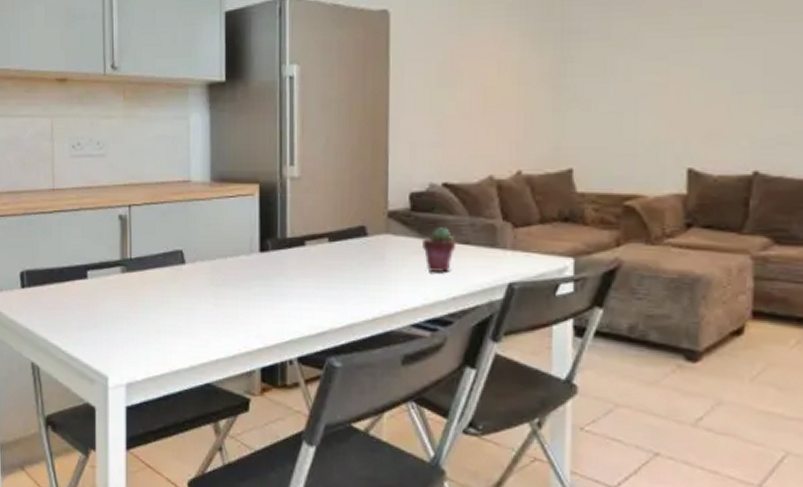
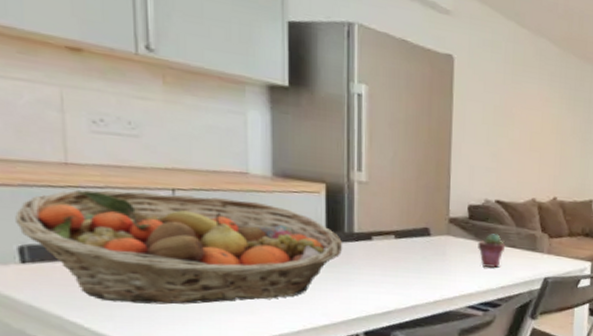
fruit basket: none [19,210,276,327] -> present [15,189,343,305]

